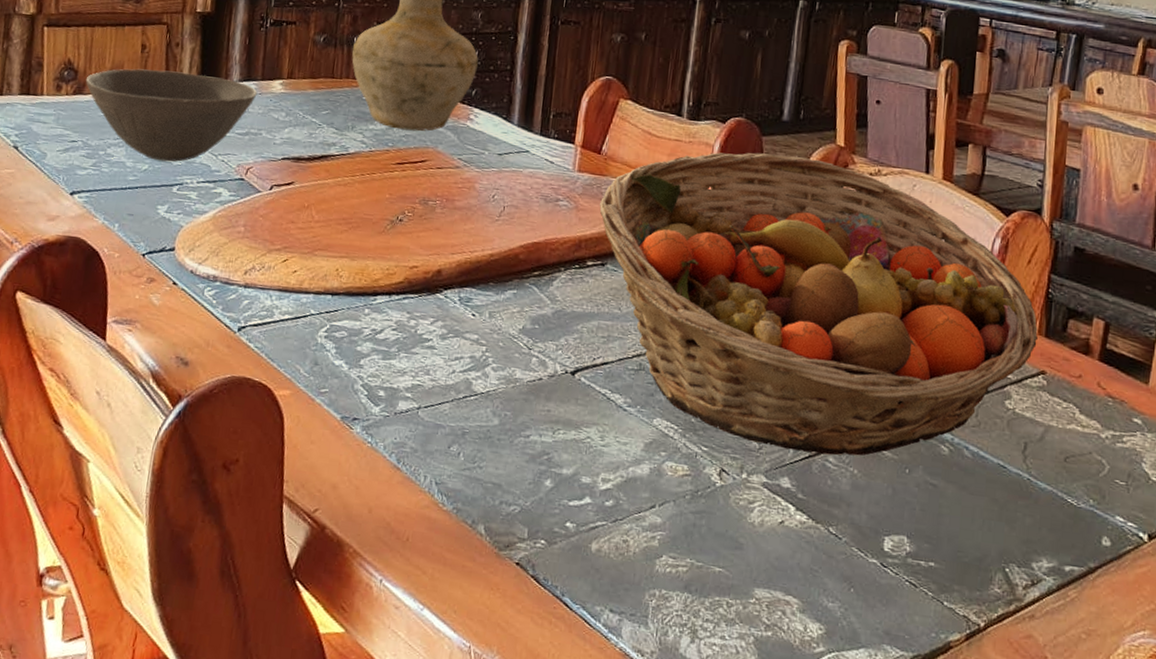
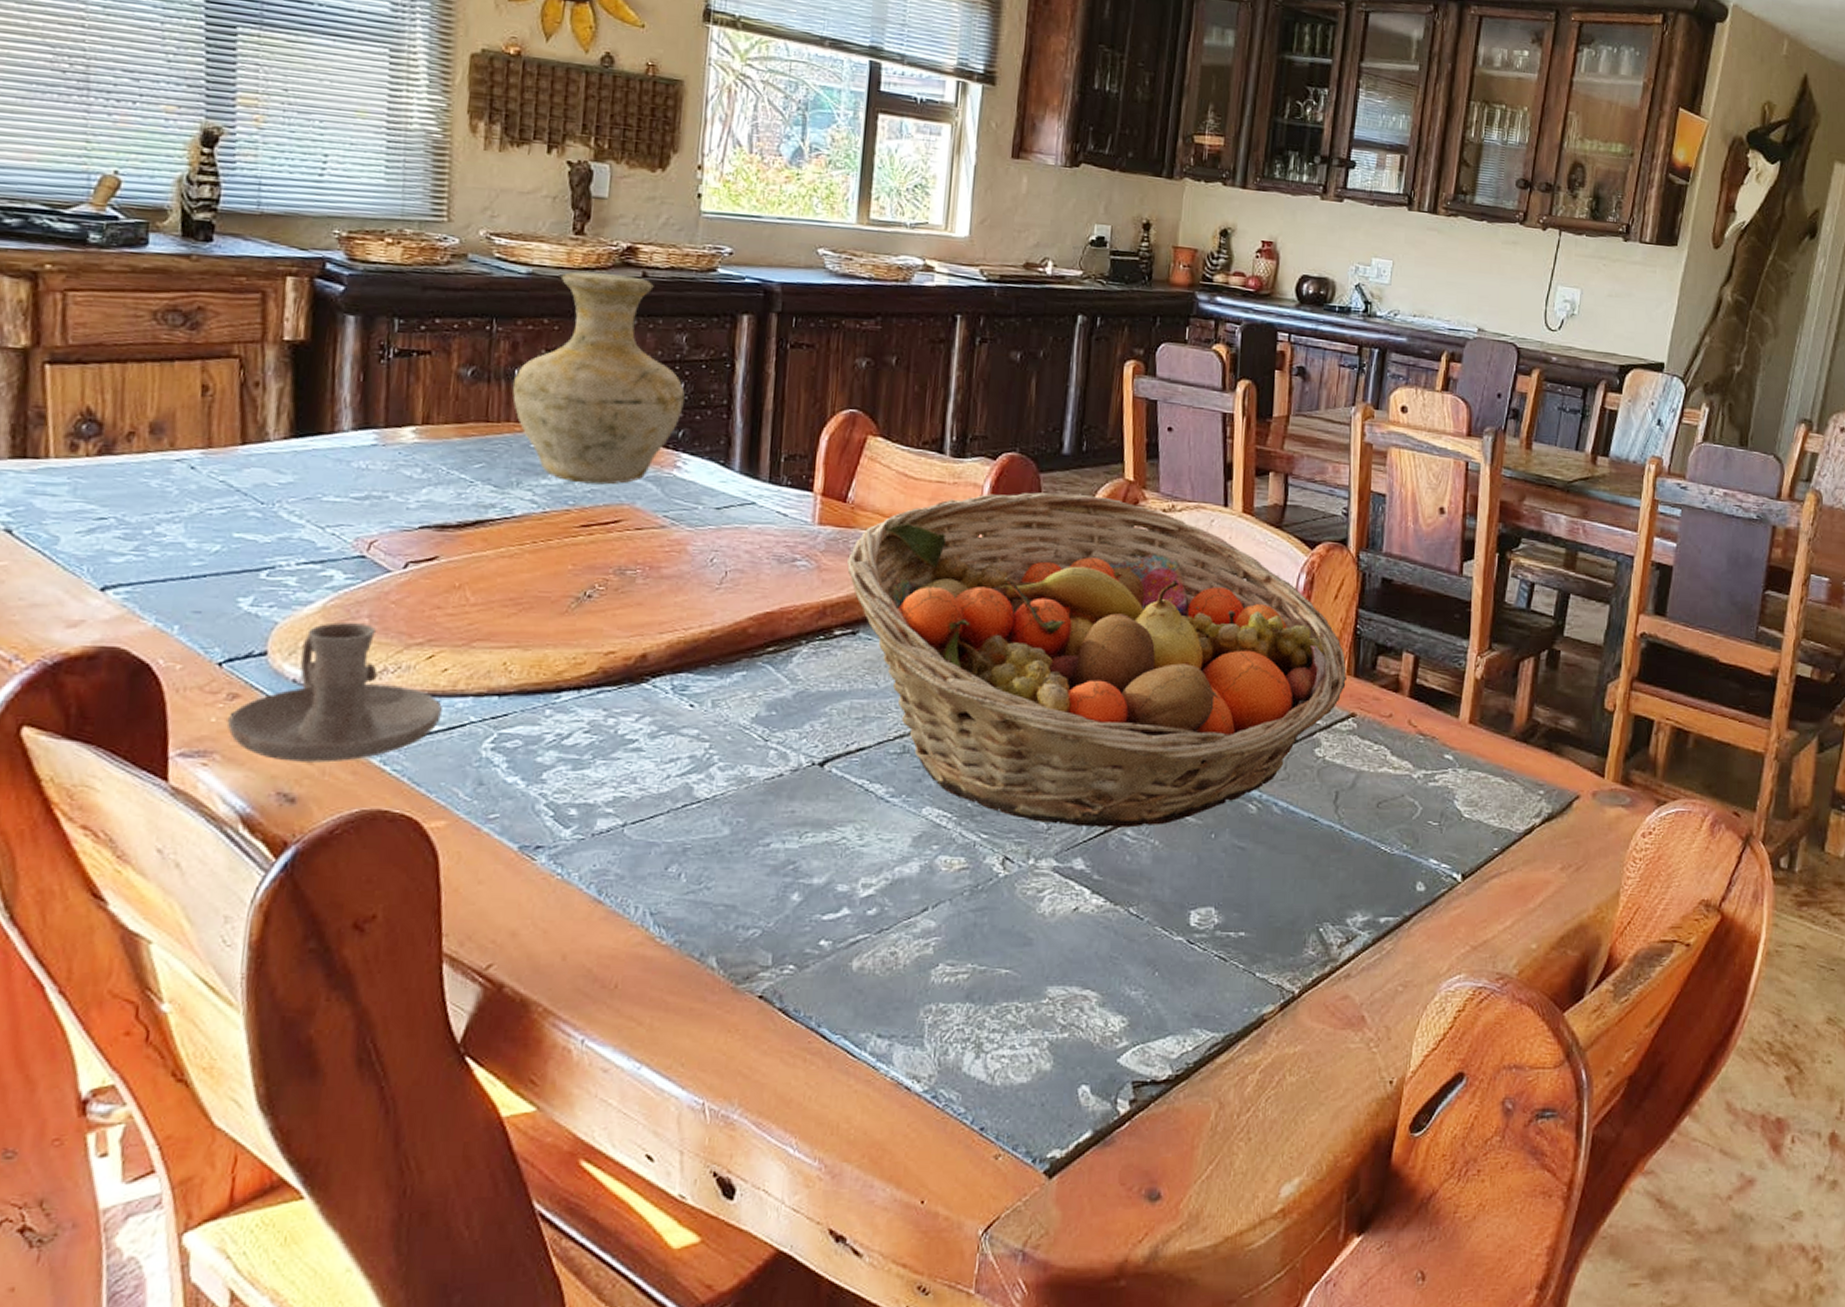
bowl: present [85,68,258,162] -> none [115,417,380,540]
candle holder: none [146,229,292,337] -> present [228,622,442,763]

